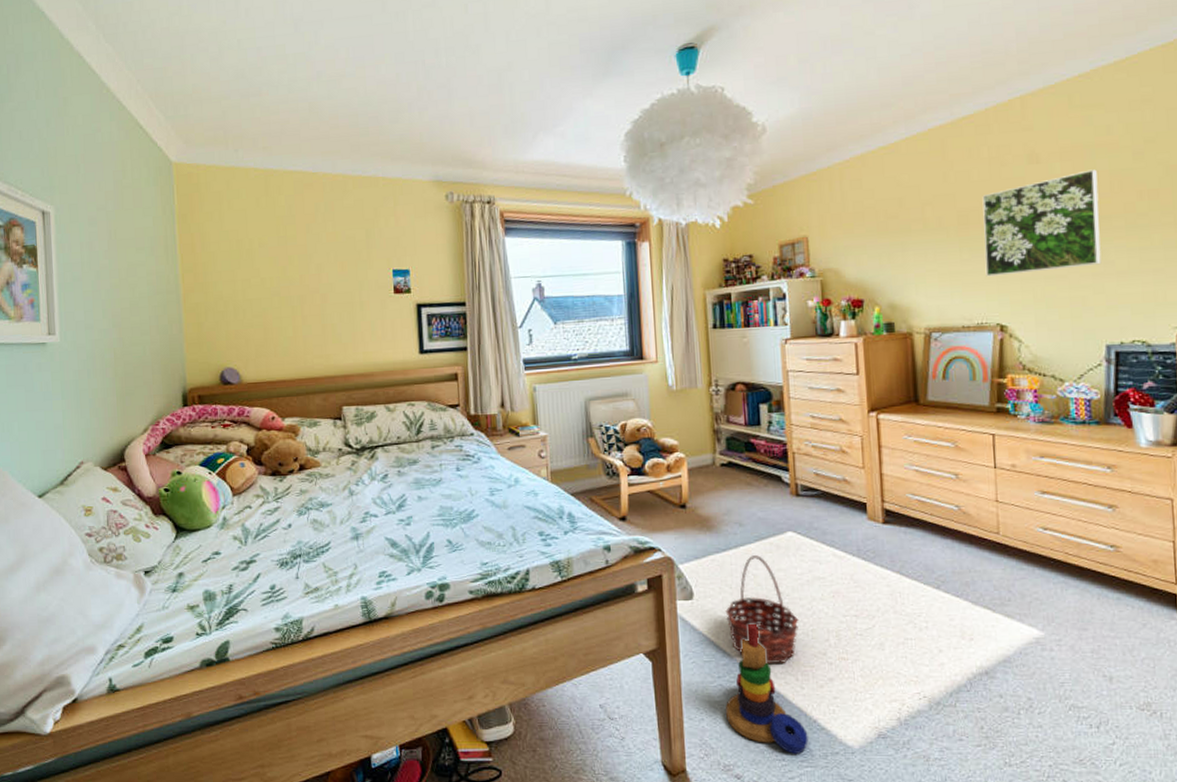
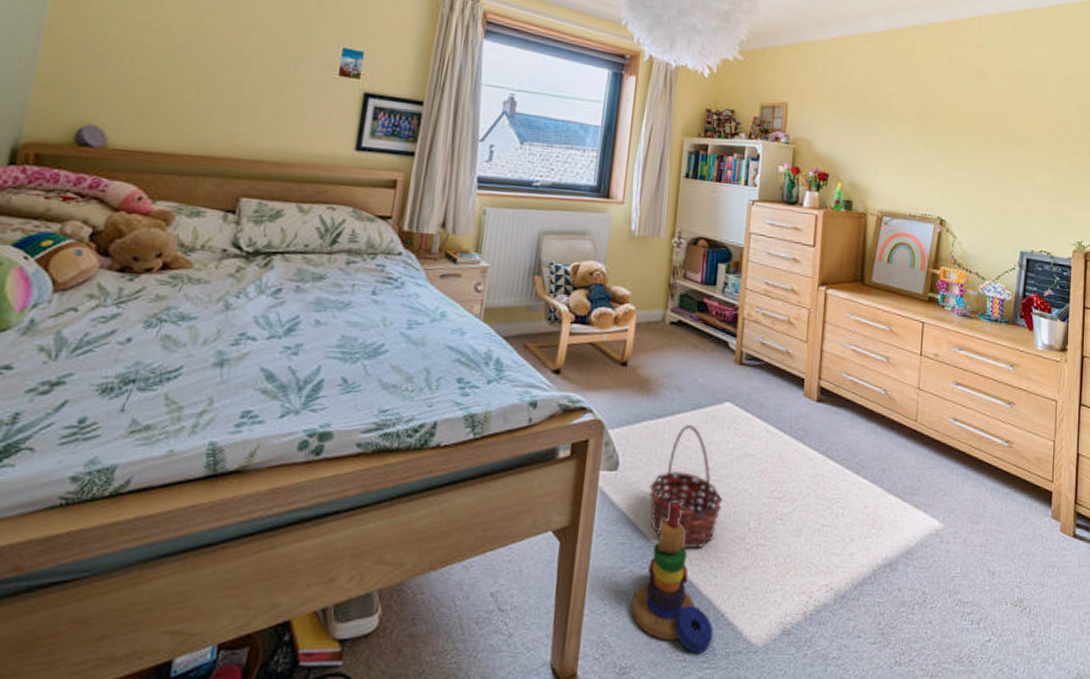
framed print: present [982,169,1102,277] -> none [934,93,1028,178]

